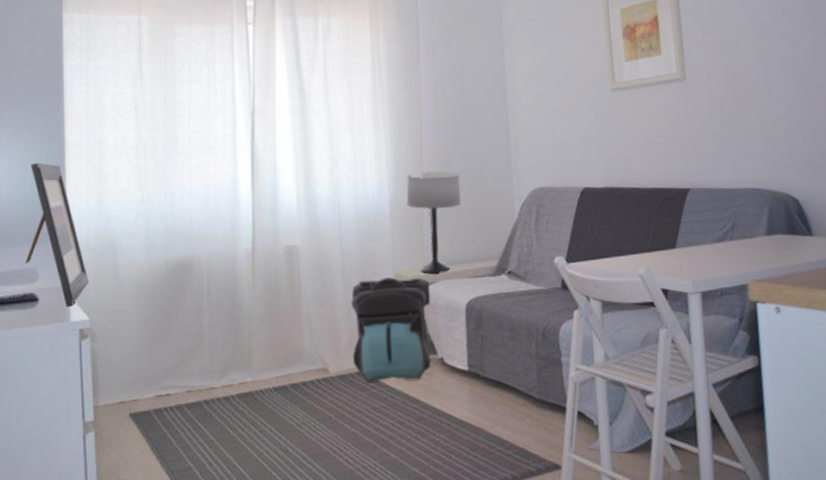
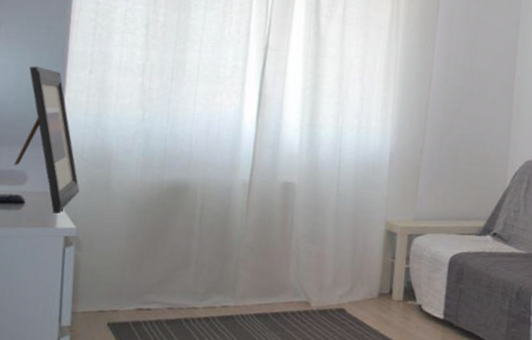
backpack: present [351,277,432,382] -> none [335,224,418,322]
table lamp: present [406,171,461,274] -> none [406,130,461,227]

